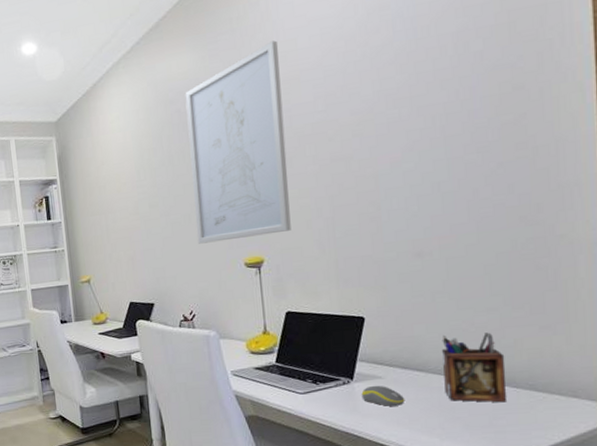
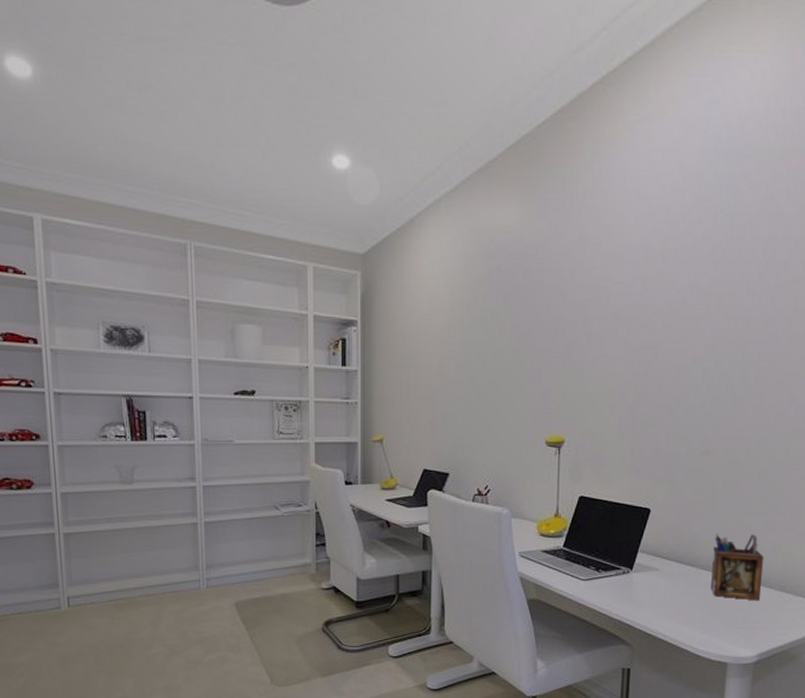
wall art: present [185,40,291,244] -> none [501,210,605,415]
computer mouse: present [361,385,405,406] -> none [638,576,676,598]

